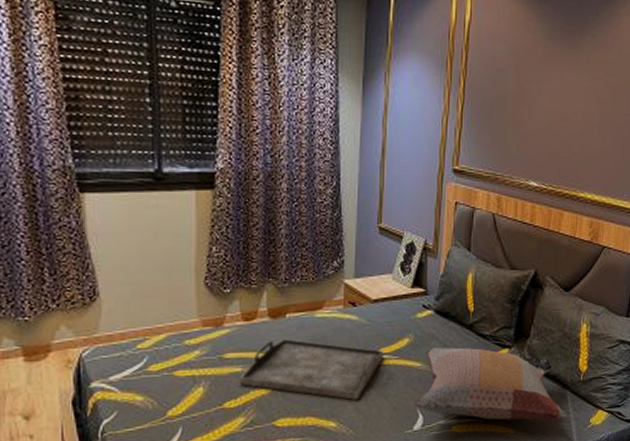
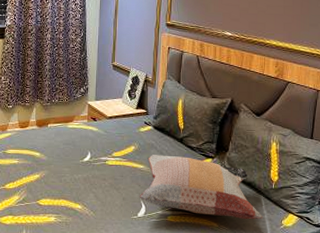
serving tray: present [240,339,384,400] -> none [16,142,116,189]

